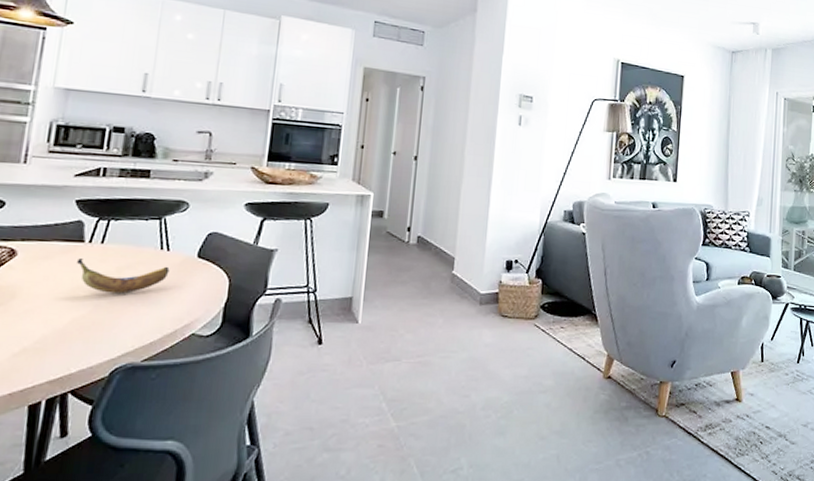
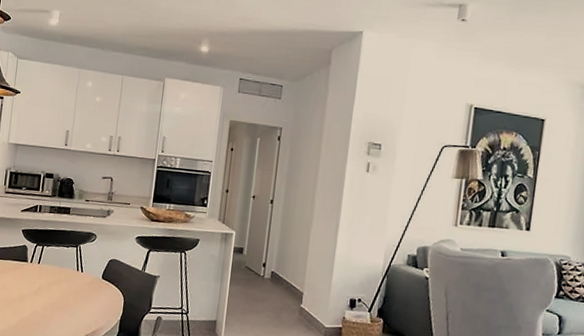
banana: present [76,258,170,294] -> none [22,274,83,304]

